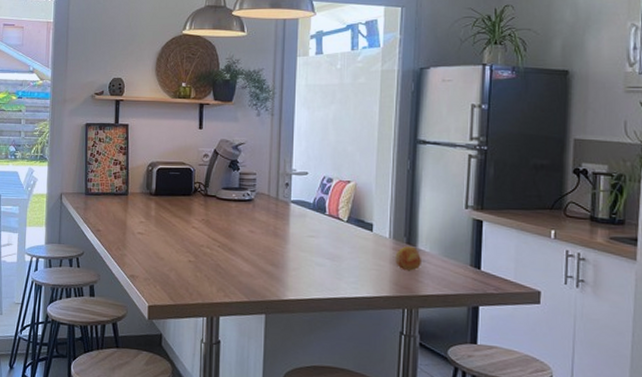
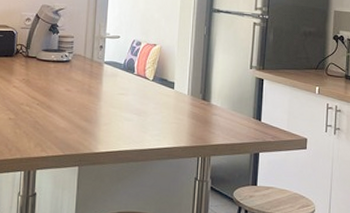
fruit: present [395,246,421,271] -> none [192,102,214,124]

